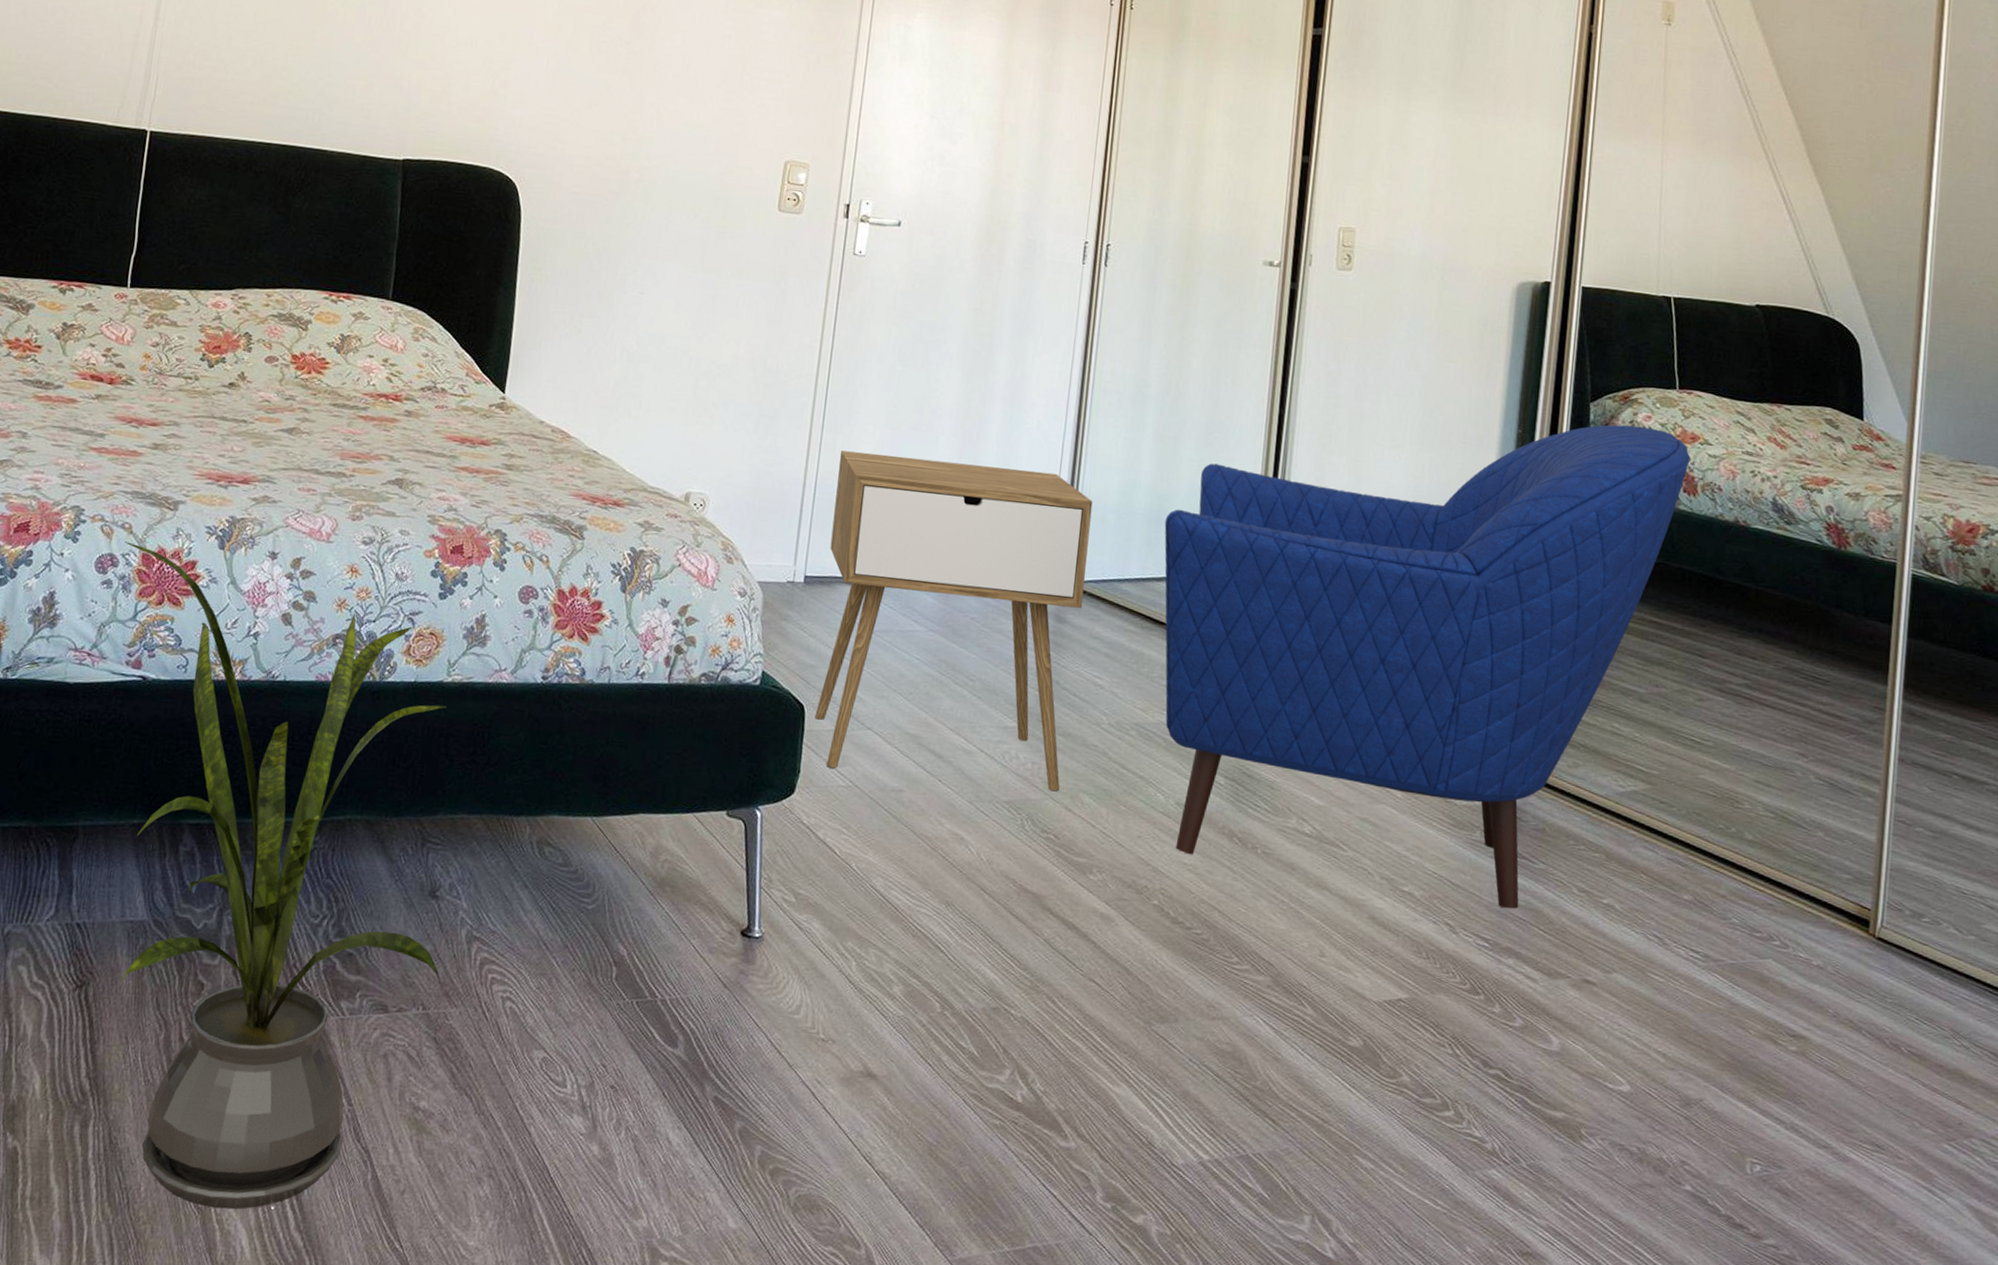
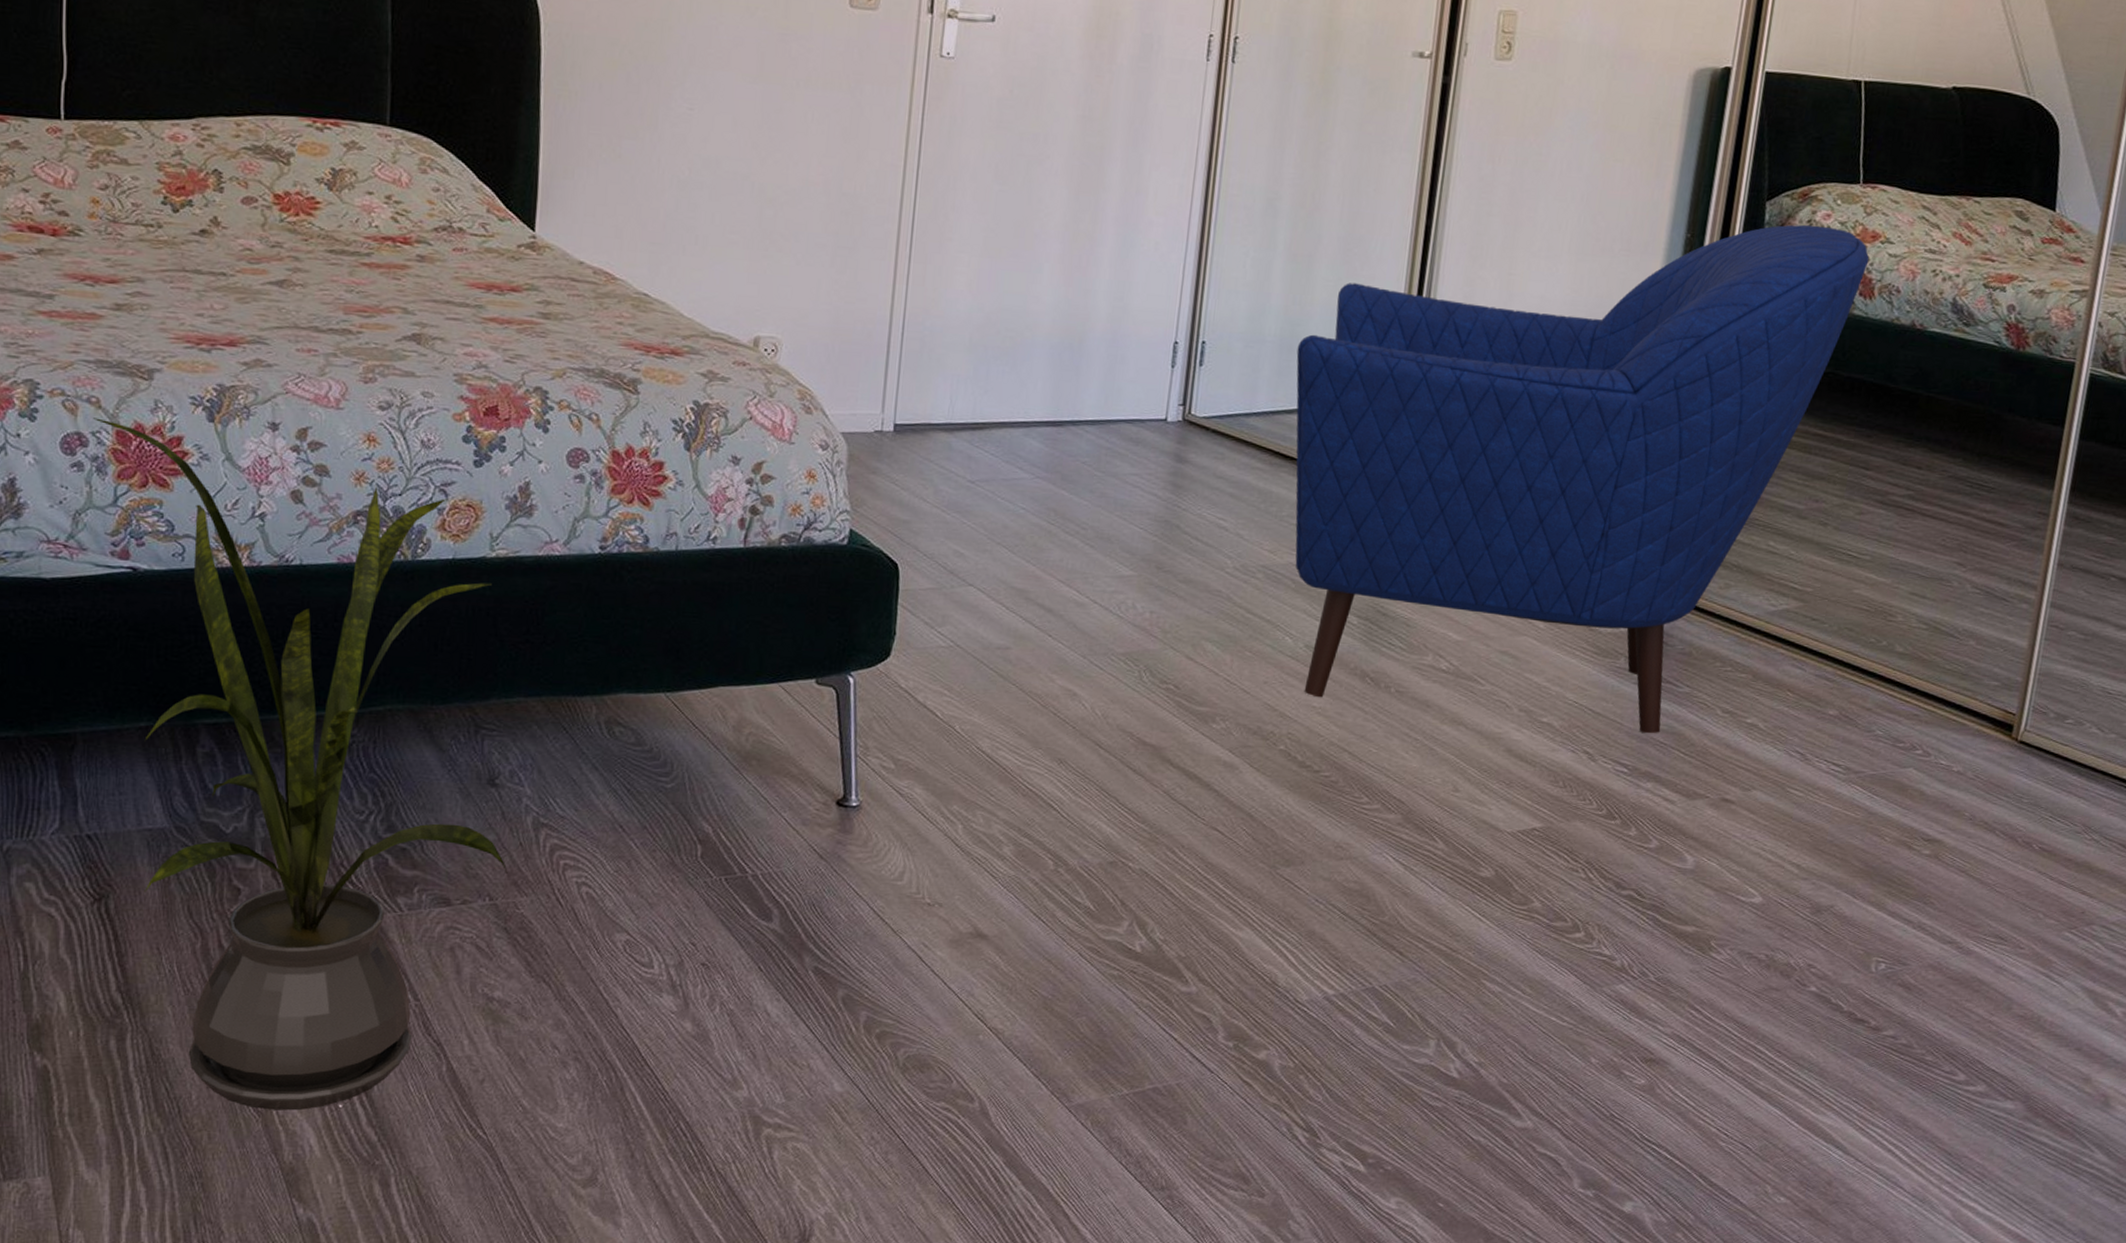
nightstand: present [815,450,1093,792] -> none [910,283,1217,641]

